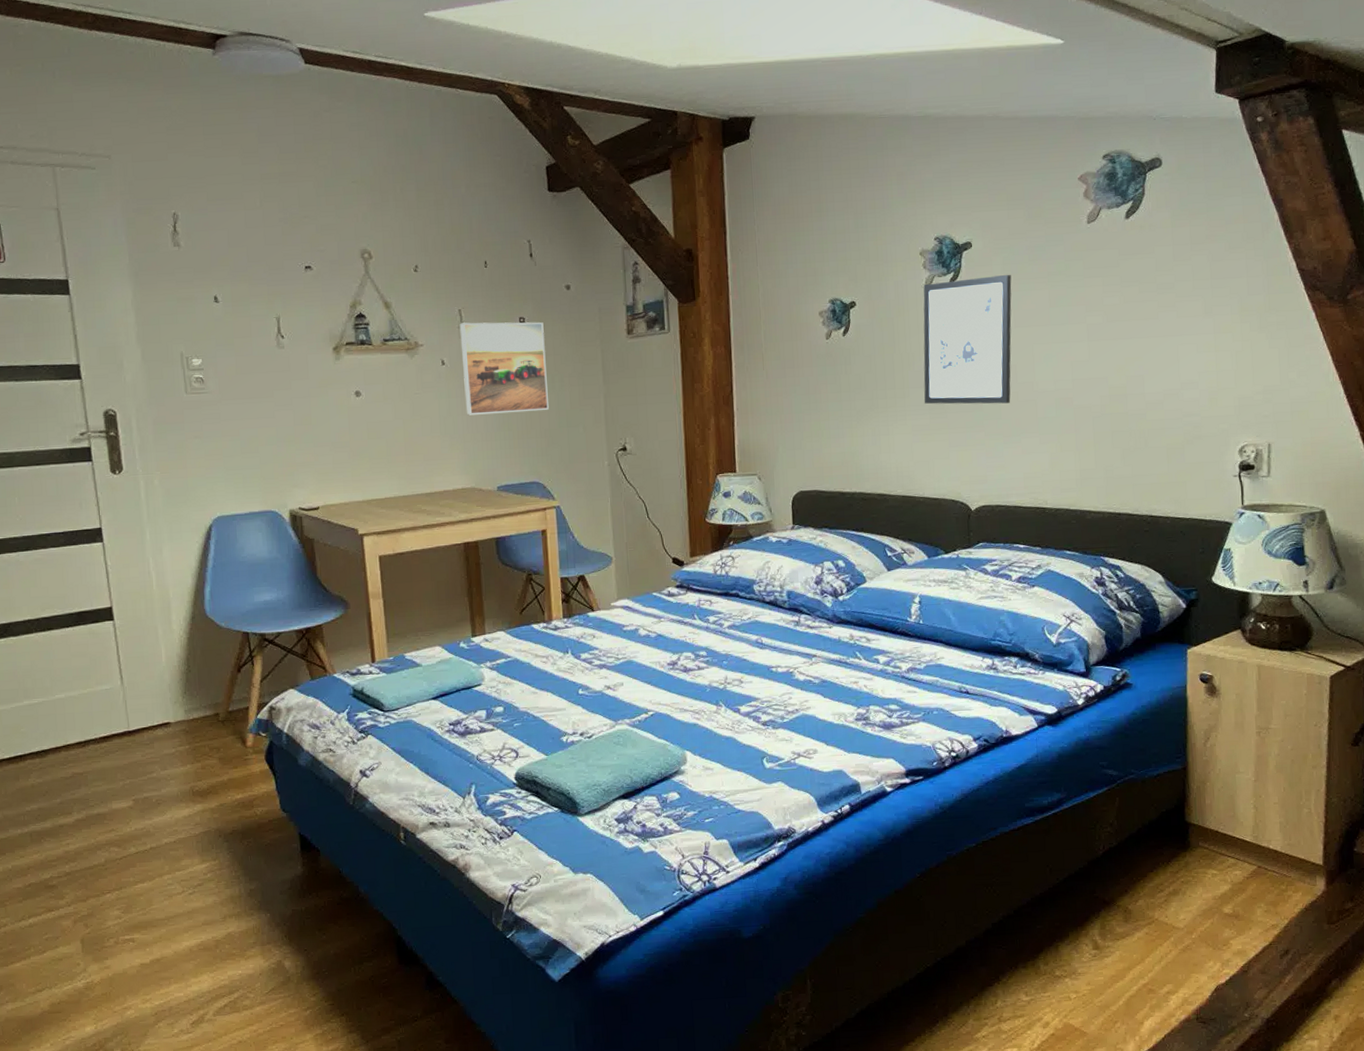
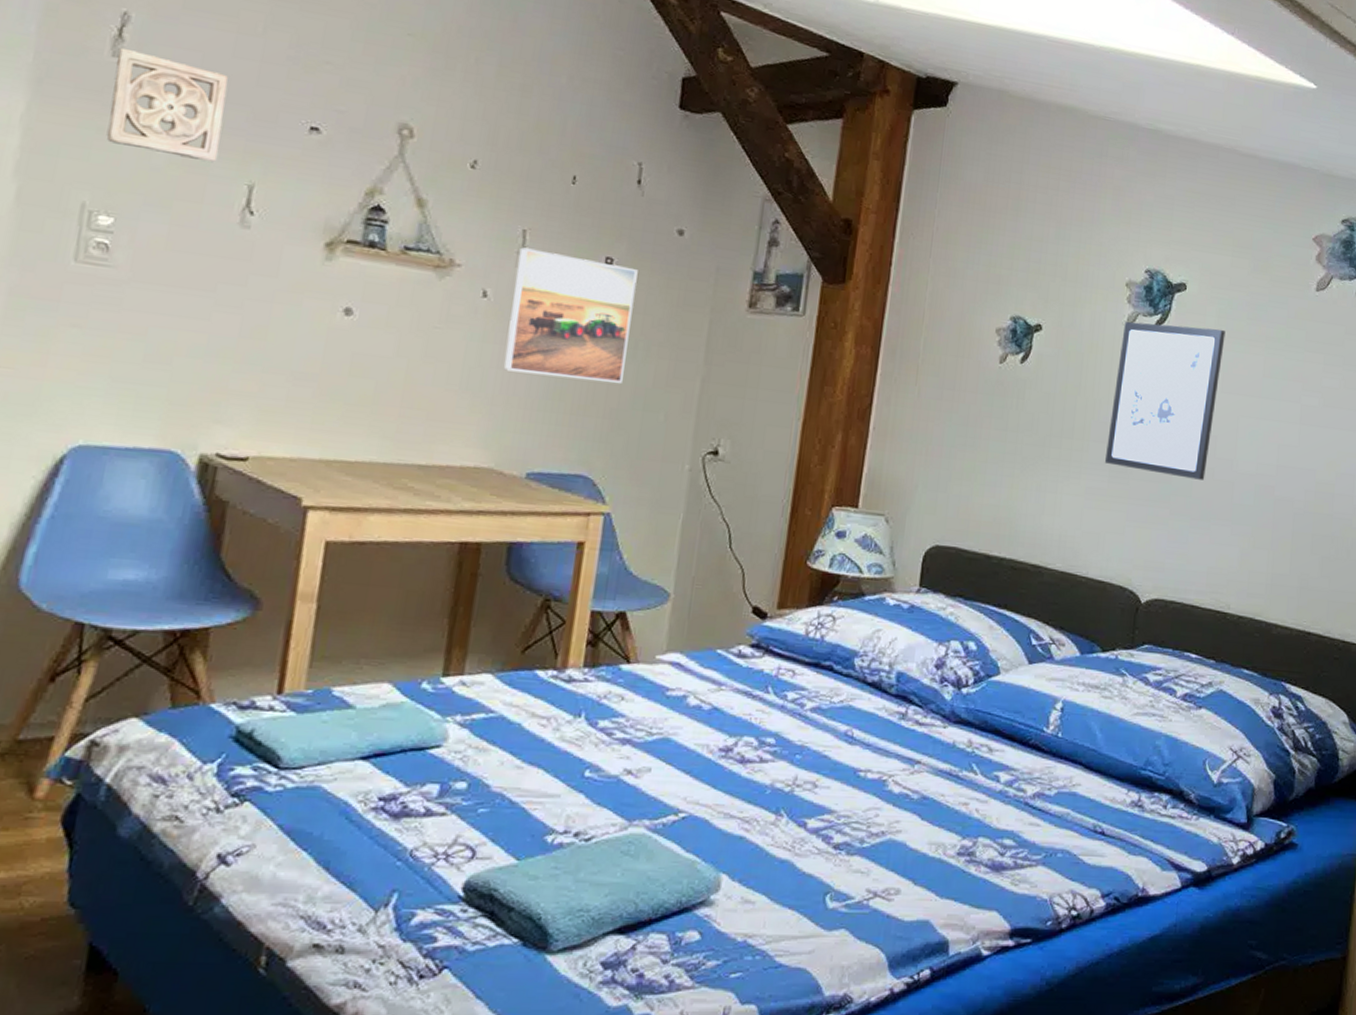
wall ornament: none [176,238,253,307] -> present [106,47,228,163]

